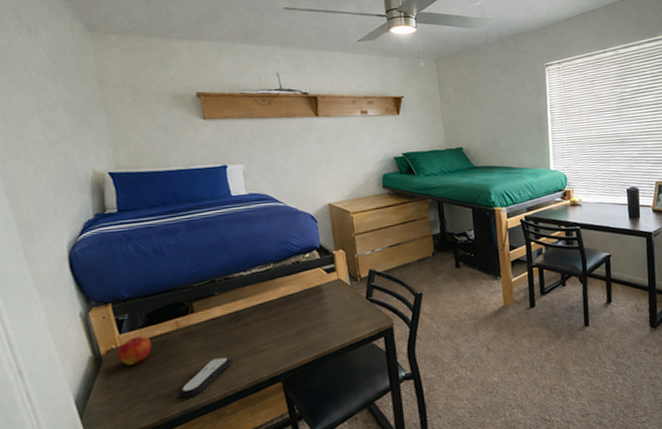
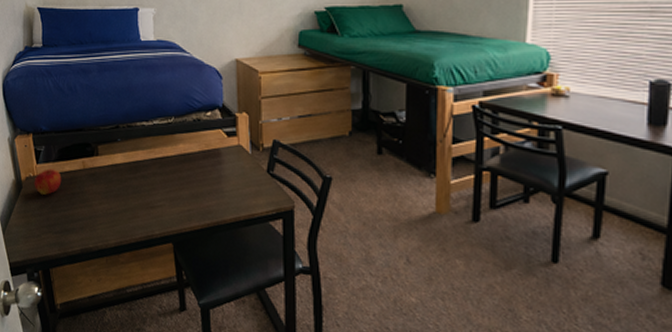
remote control: present [178,356,232,397] -> none [80,204,128,237]

